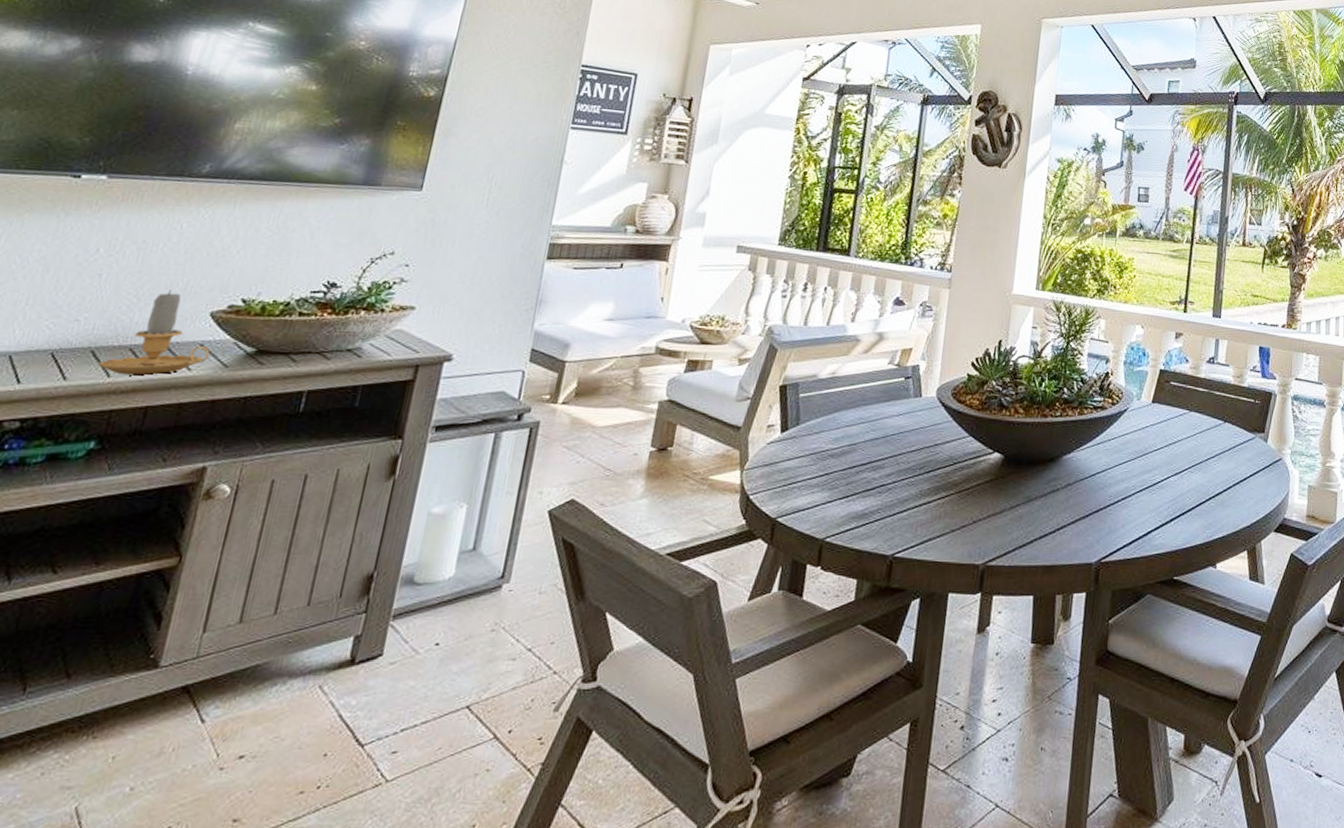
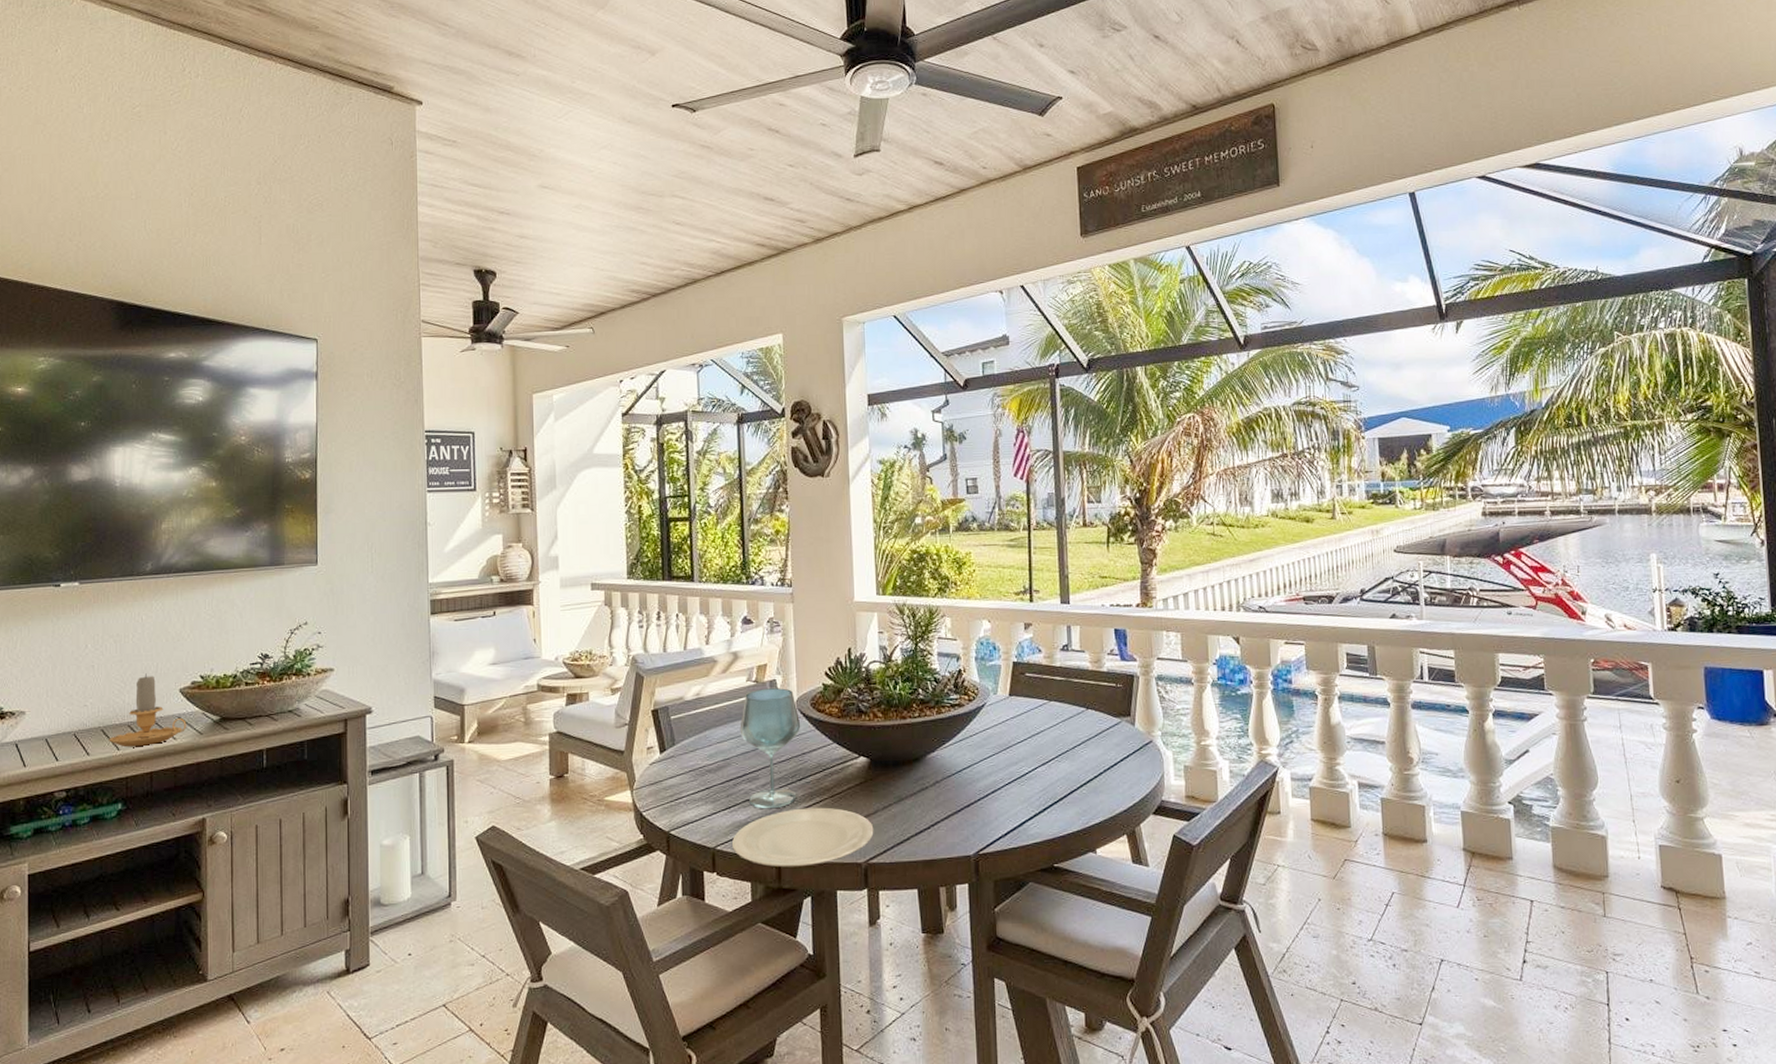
plate: none [843,502,998,565] -> present [732,807,874,868]
wine glass: none [870,373,938,501] -> present [739,688,801,809]

